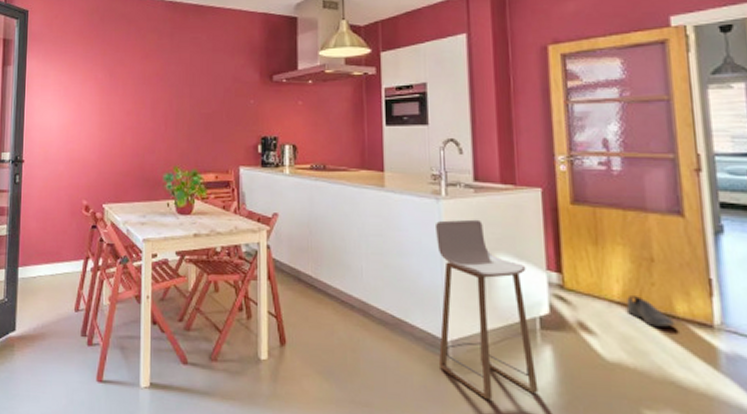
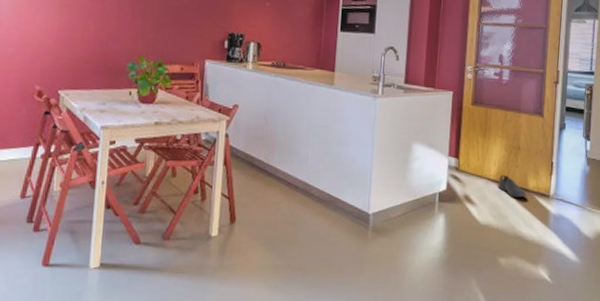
bar stool: present [436,219,539,400] -> none [361,114,435,258]

